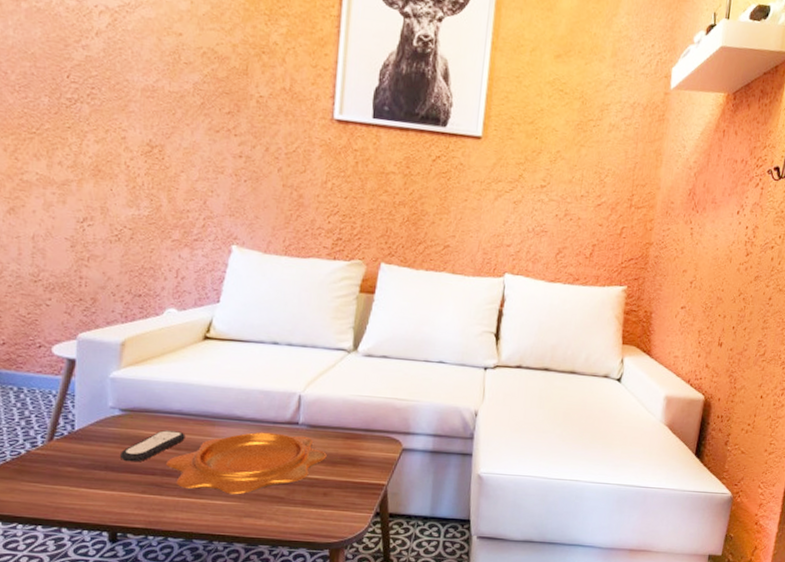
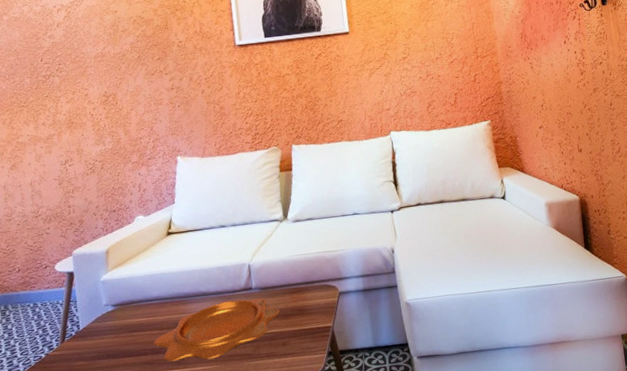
remote control: present [119,430,186,462] -> none [117,314,166,348]

